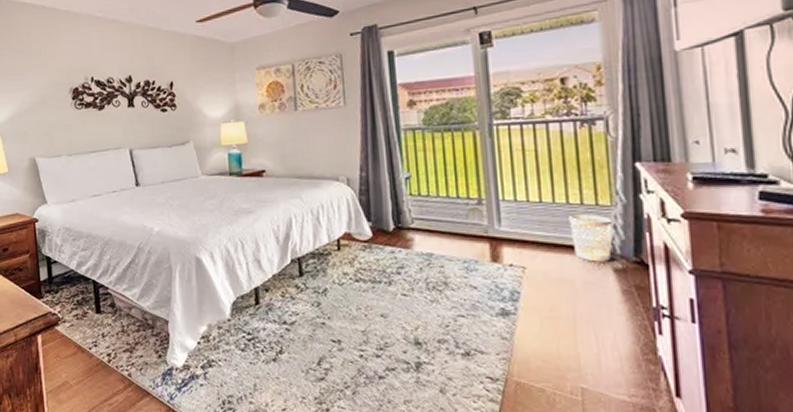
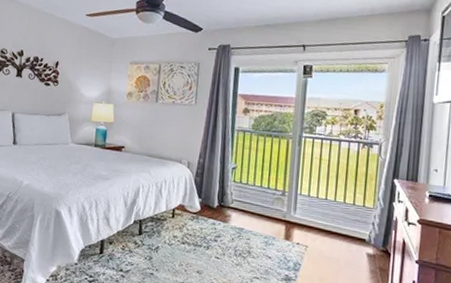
wastebasket: present [568,214,613,262] -> none [343,211,372,249]

